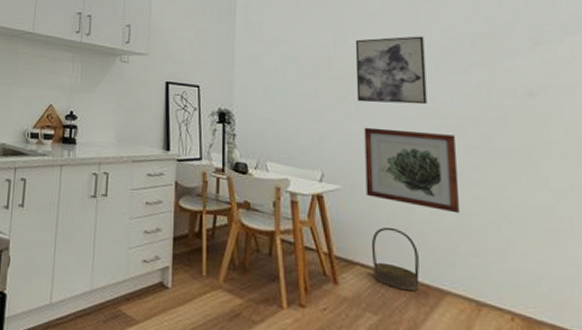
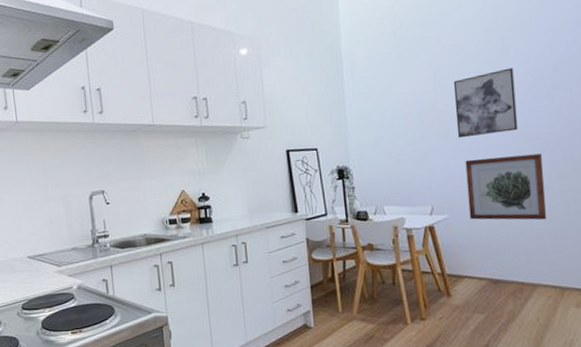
basket: present [371,227,420,292] -> none [476,241,516,291]

